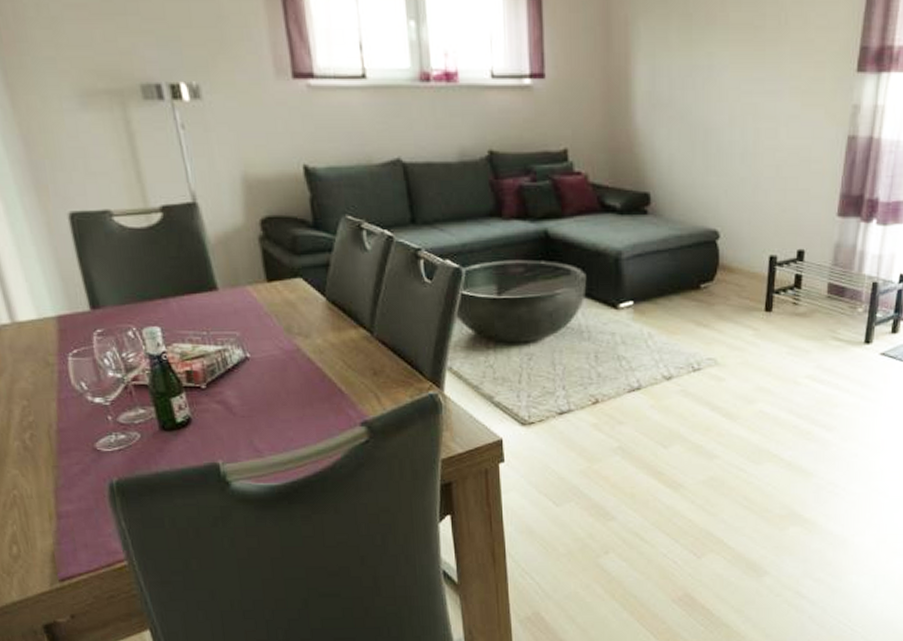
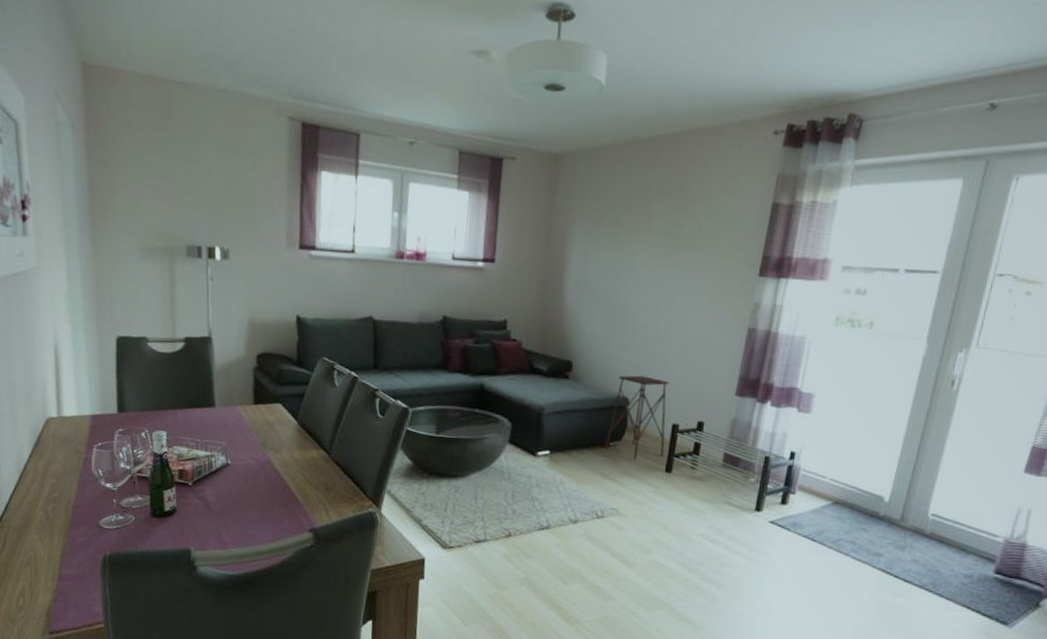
side table: none [695,203,763,302] -> present [604,375,669,460]

